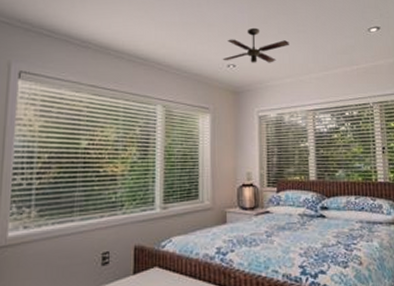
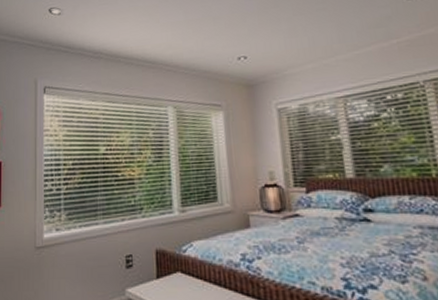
ceiling fan: present [222,27,289,63] -> none [231,13,307,54]

